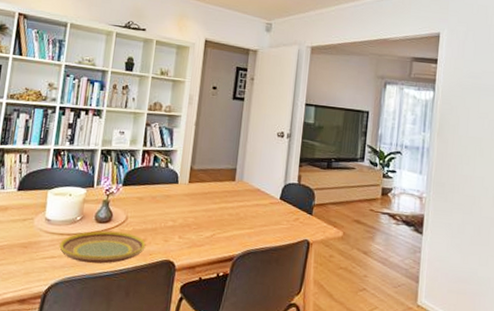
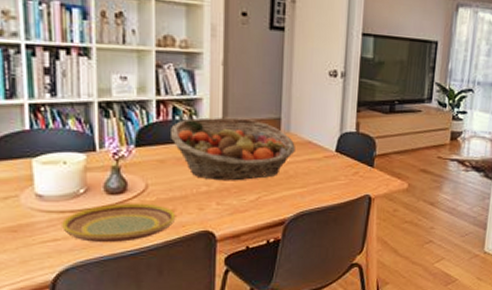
fruit basket: none [150,165,247,219] -> present [171,117,295,181]

